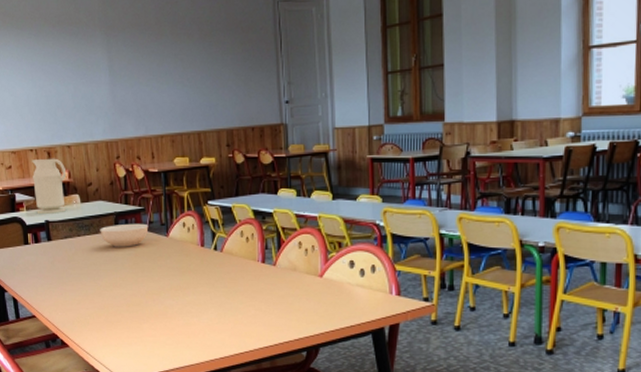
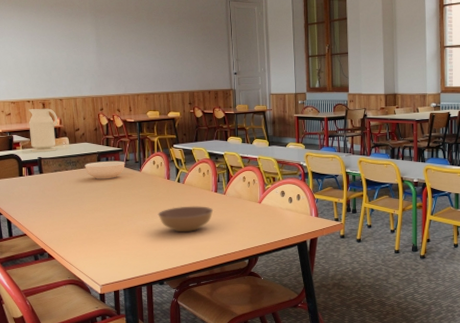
bowl: none [190,281,261,315] -> present [158,206,214,233]

